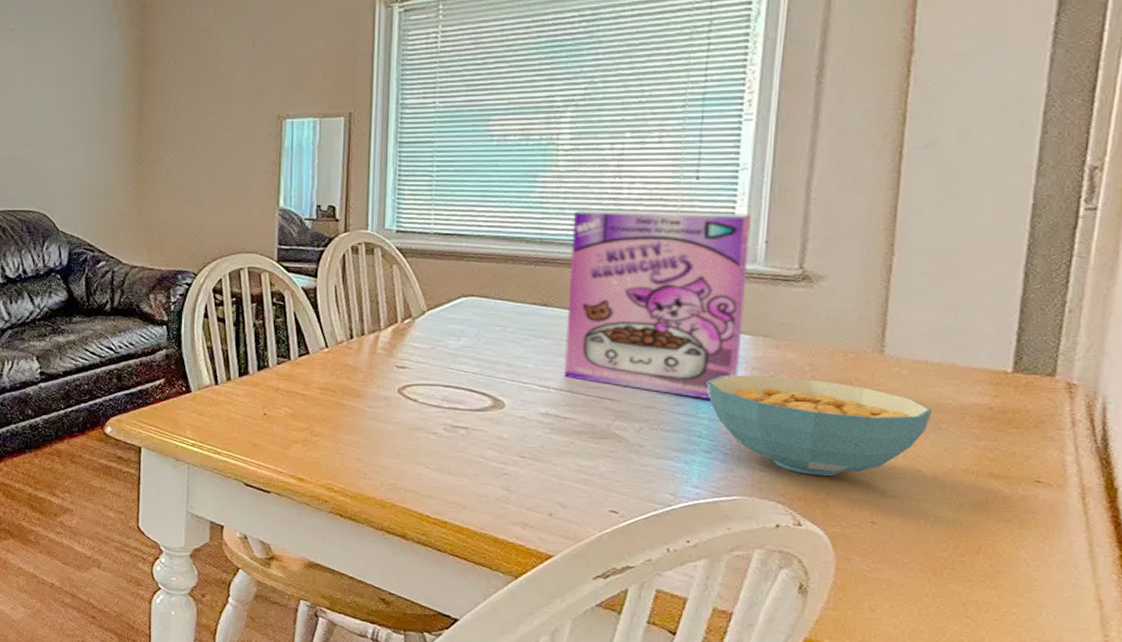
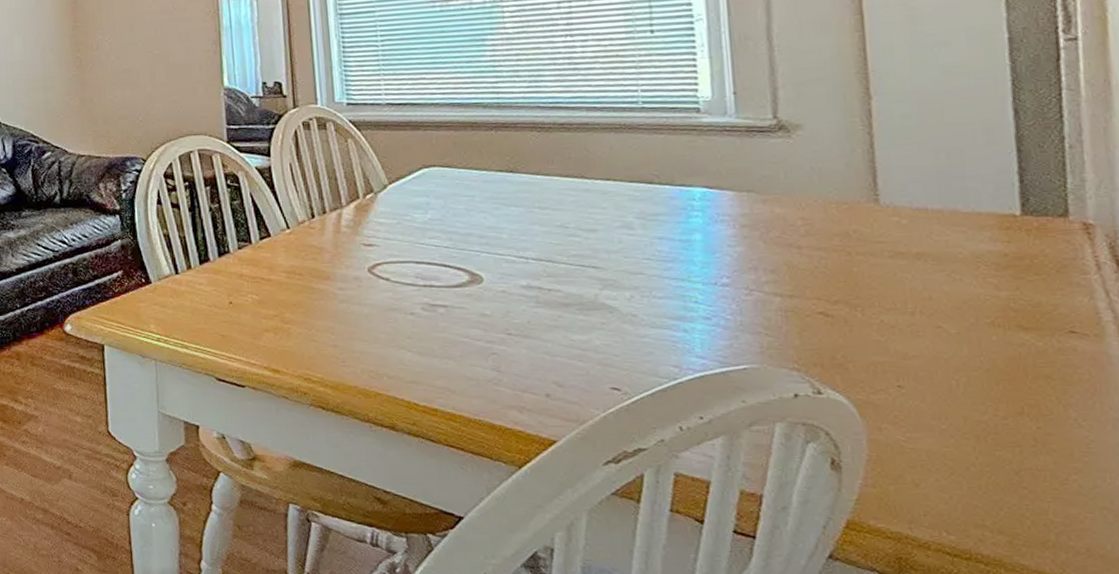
cereal box: present [563,209,752,399] -> none [528,65,727,261]
cereal bowl: present [708,375,933,477] -> none [696,233,943,339]

